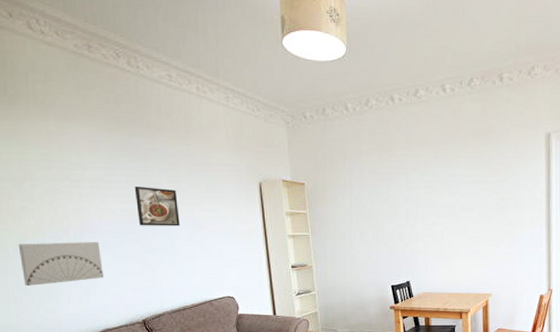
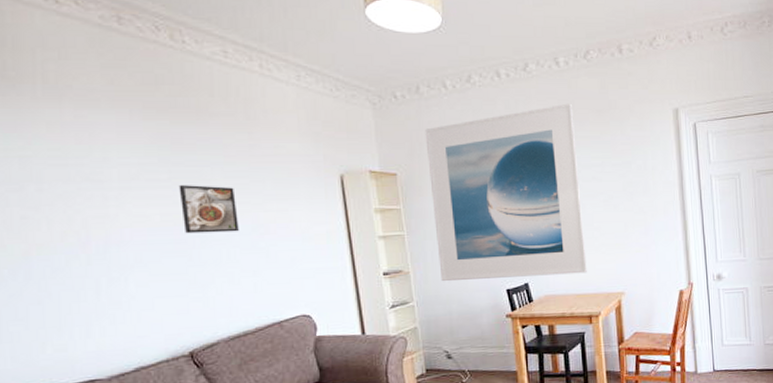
wall art: present [18,242,103,286] -> none [16,257,136,318]
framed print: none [329,126,460,276] -> present [425,103,587,282]

